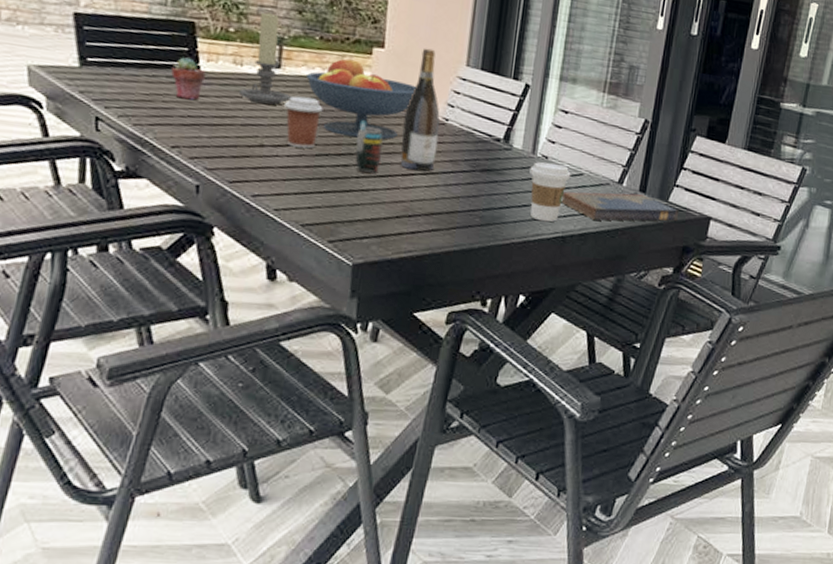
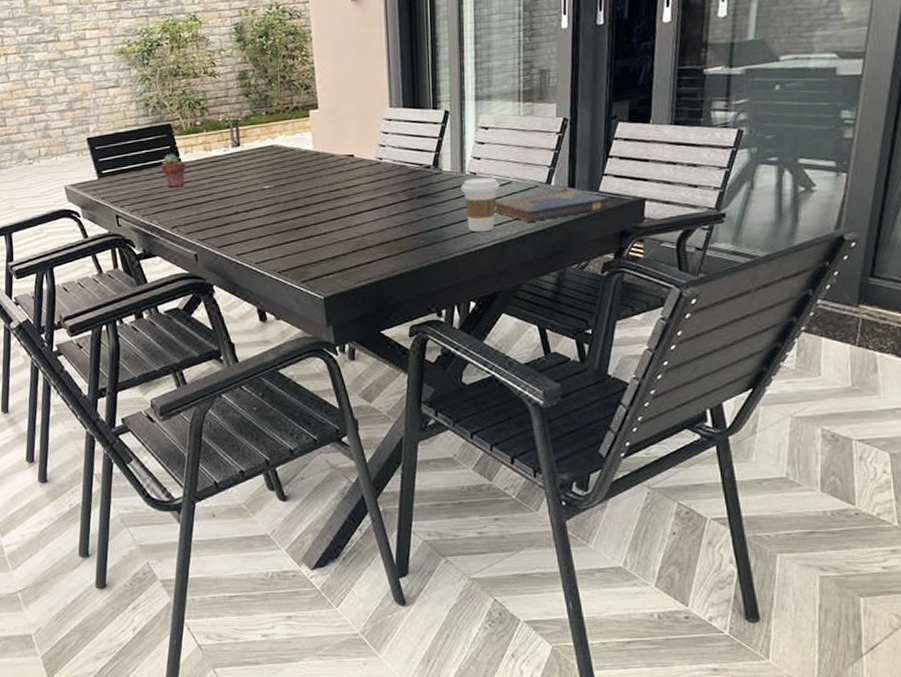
candle holder: present [238,12,291,105] -> none [212,102,252,179]
coffee cup: present [284,96,323,149] -> none [248,165,279,209]
fruit bowl: present [306,58,416,139] -> none [261,125,350,191]
beverage can: present [355,120,383,173] -> none [309,175,332,218]
wine bottle: present [400,48,440,171] -> none [344,99,377,209]

